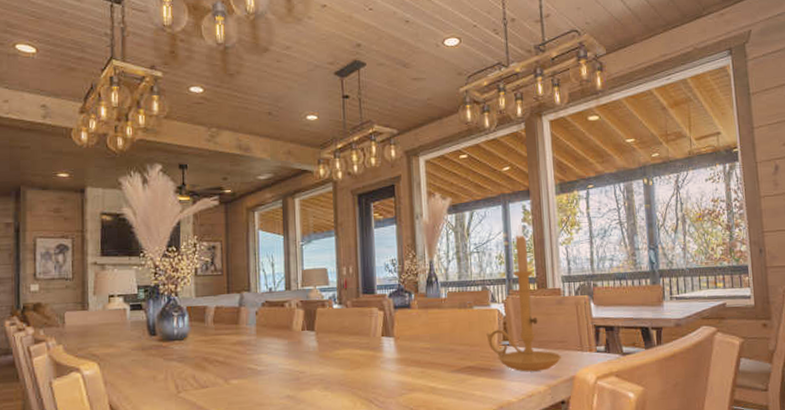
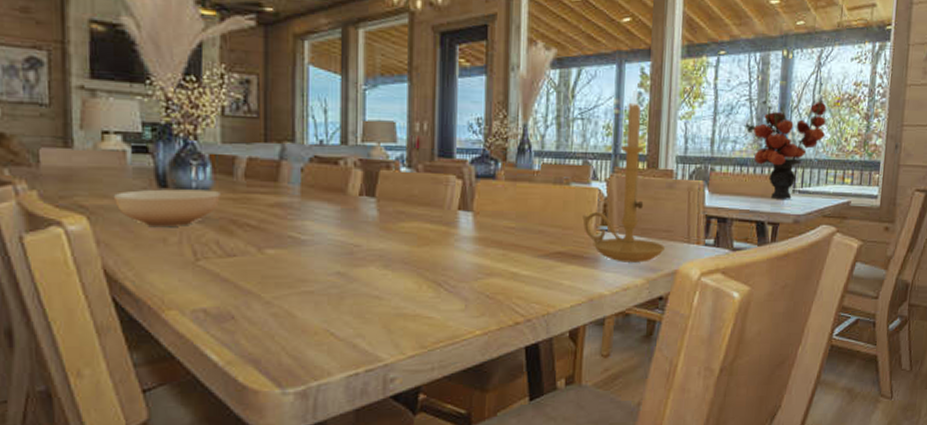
bowl: none [116,334,197,368] -> present [113,189,222,228]
bouquet: none [618,216,693,306] -> present [743,93,827,199]

